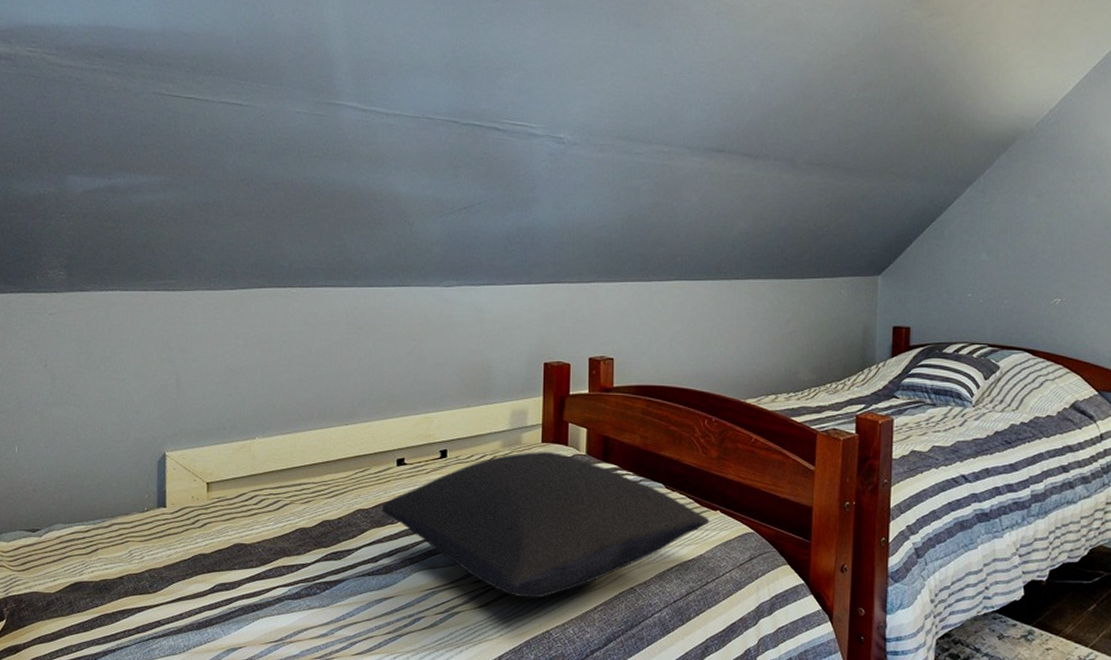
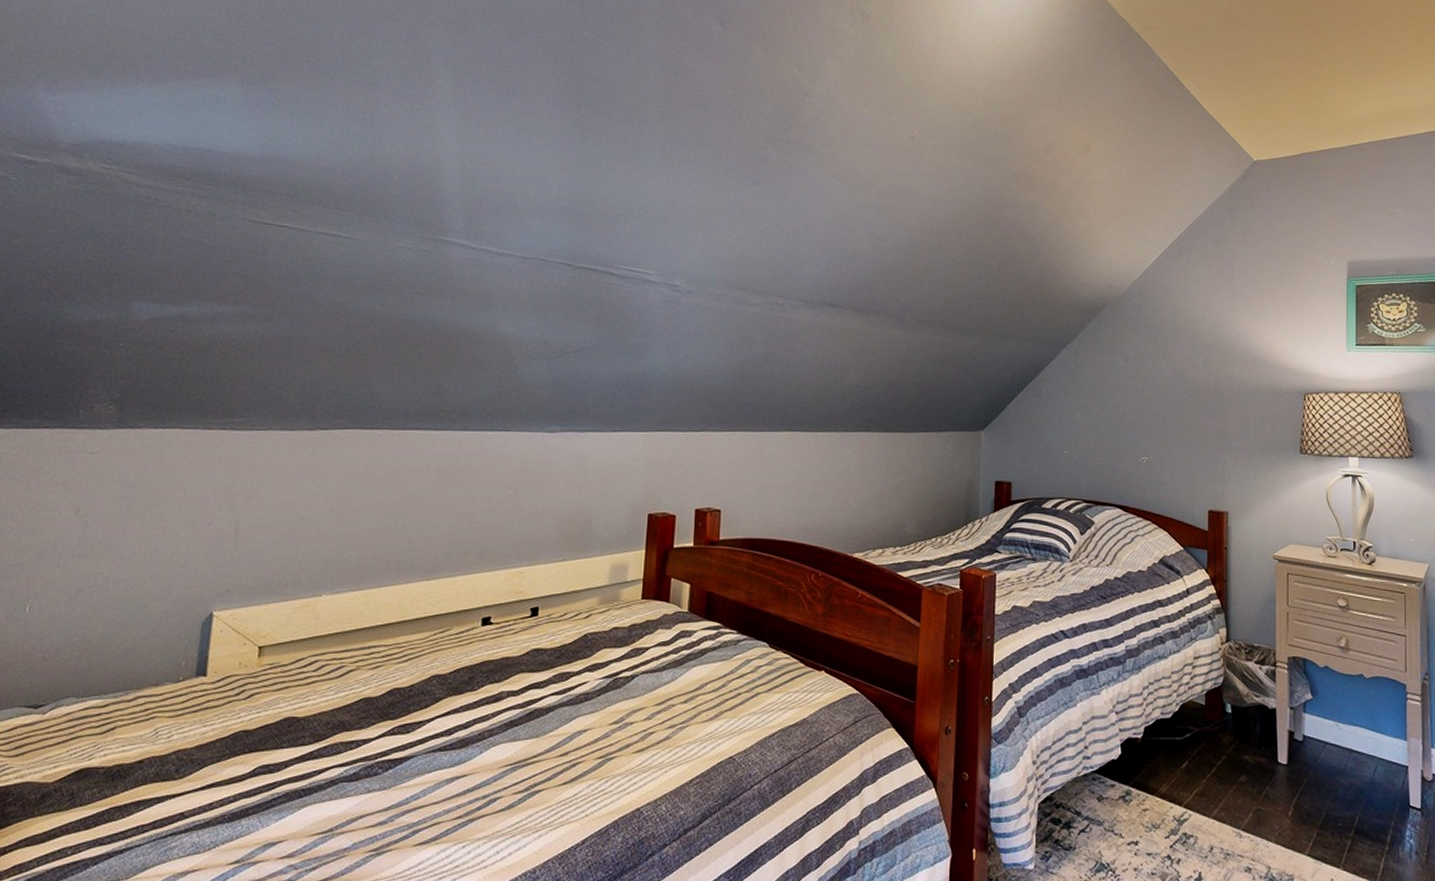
pillow: present [381,452,710,598] -> none [460,609,815,772]

